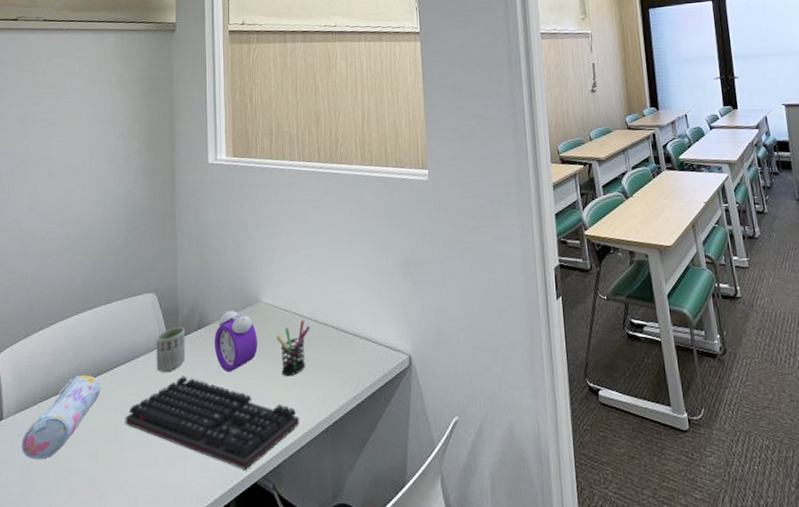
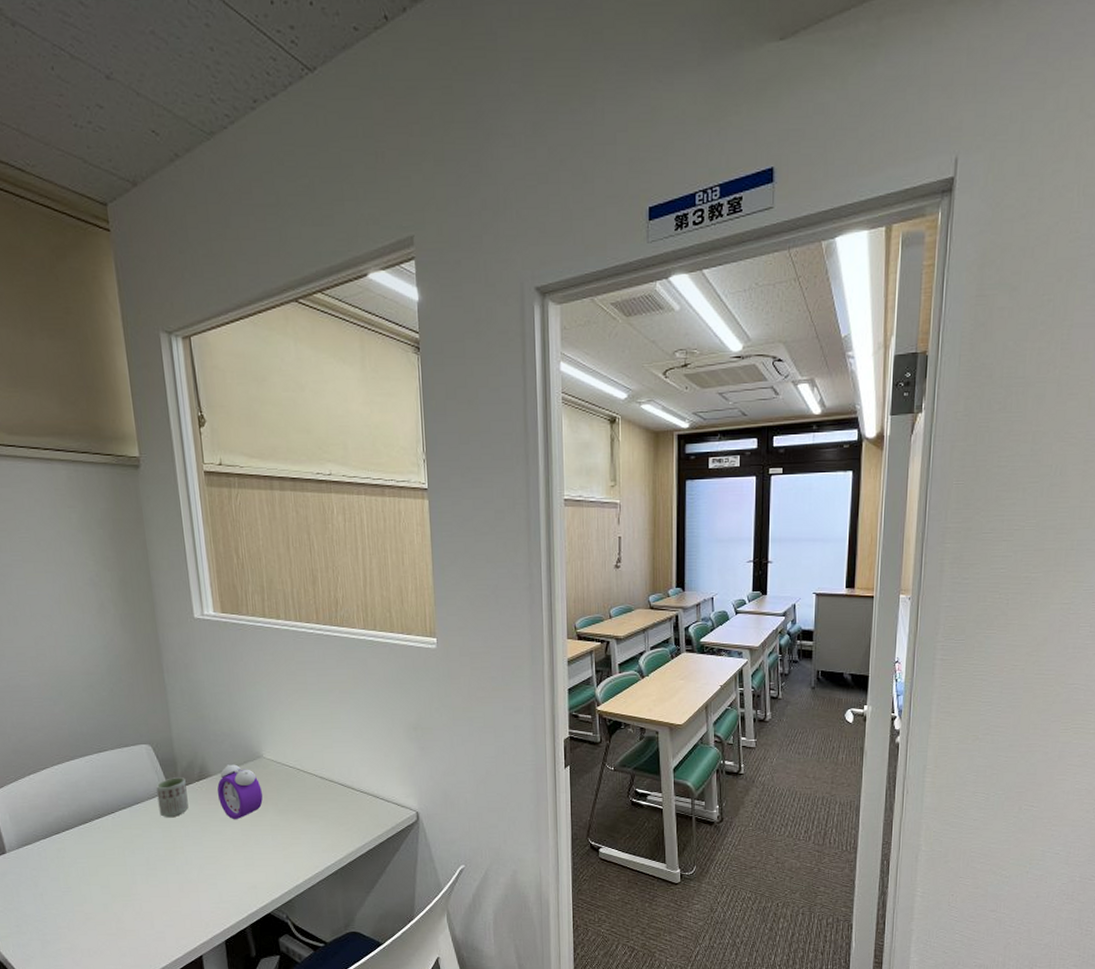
pencil case: present [22,374,101,459] -> none [29,816,105,888]
keyboard: present [125,376,300,470] -> none [133,821,310,902]
pen holder: present [275,320,310,377] -> none [280,776,316,826]

